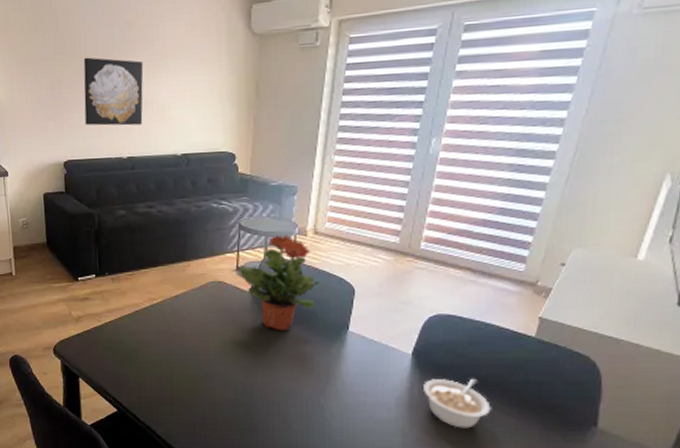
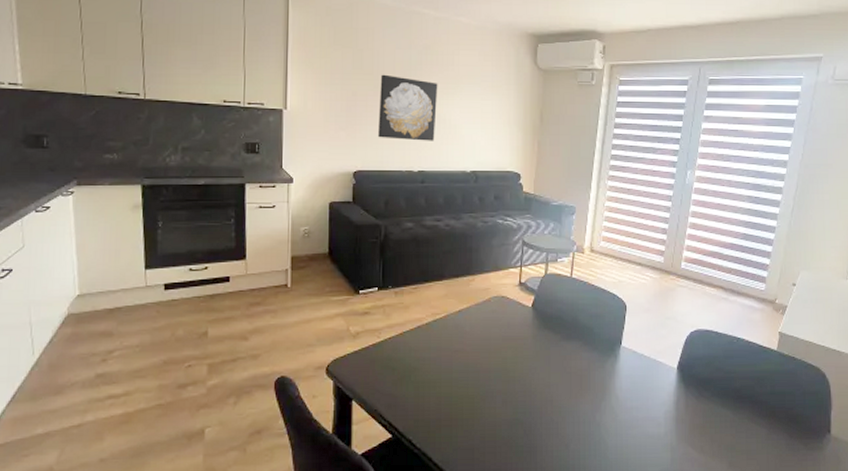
potted plant: present [239,235,322,330] -> none [522,252,598,346]
legume: present [423,379,491,429] -> none [688,391,745,441]

